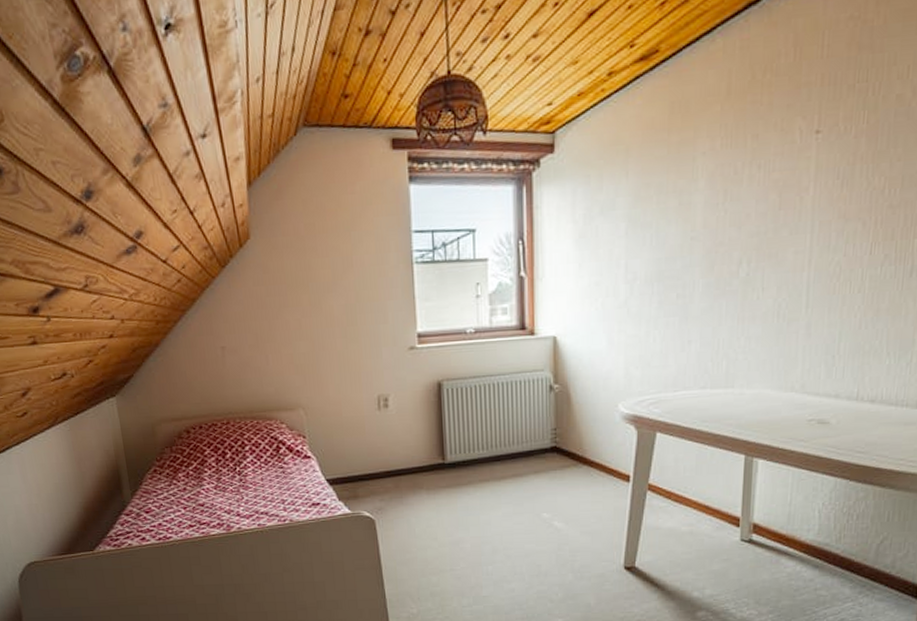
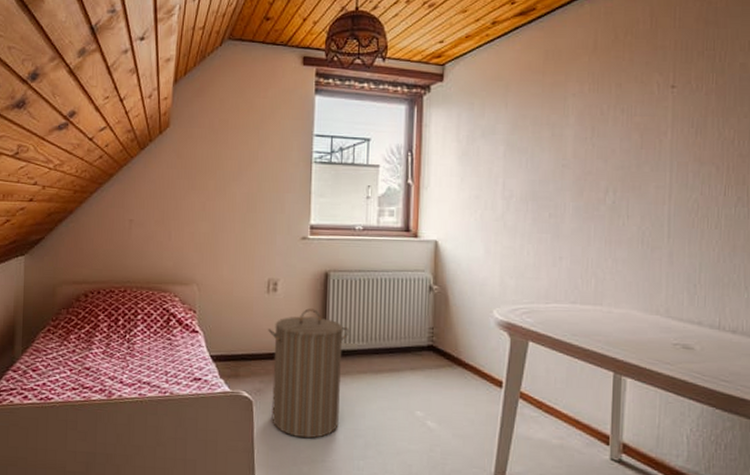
laundry hamper: none [383,421,469,551] -> present [268,308,350,439]

